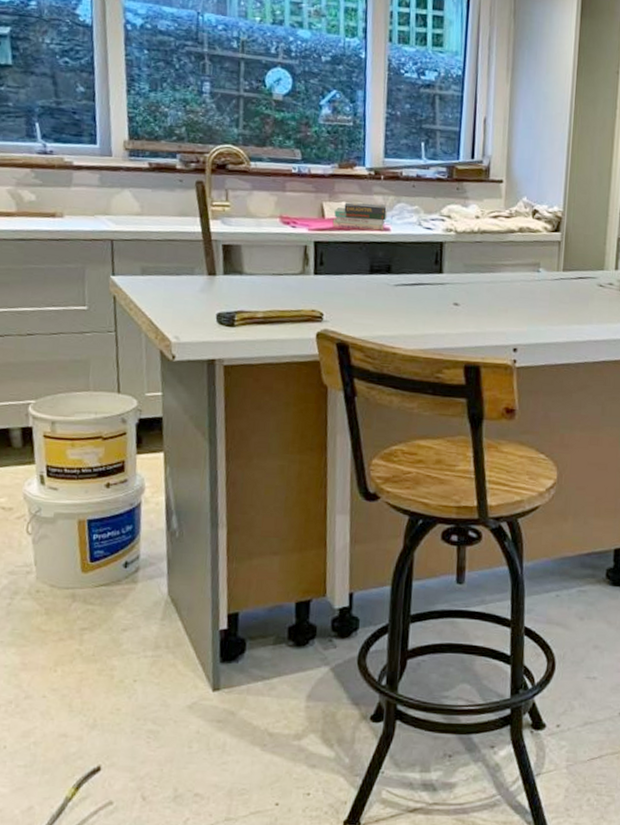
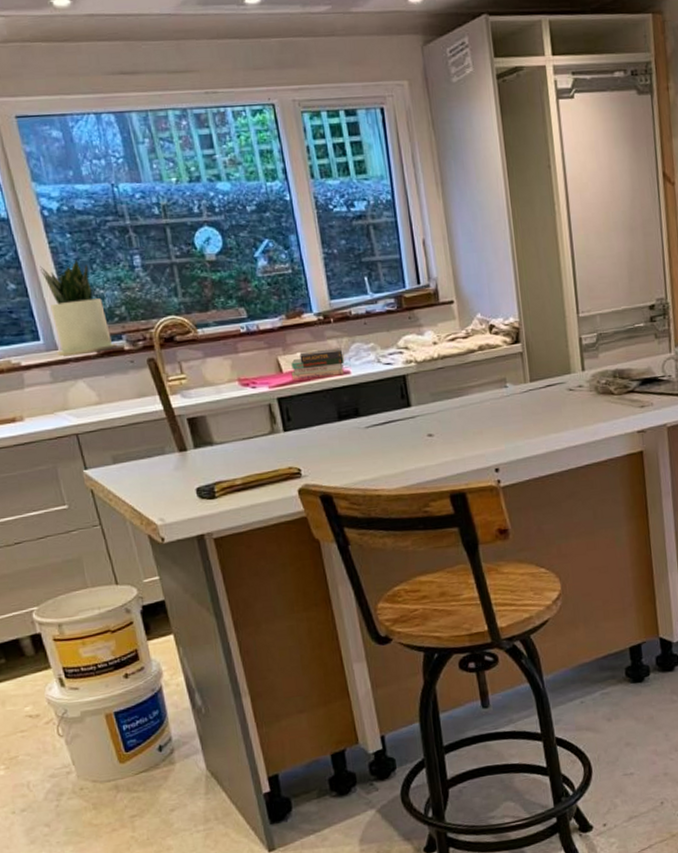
planter: none [109,75,170,167] -> present [40,260,118,357]

